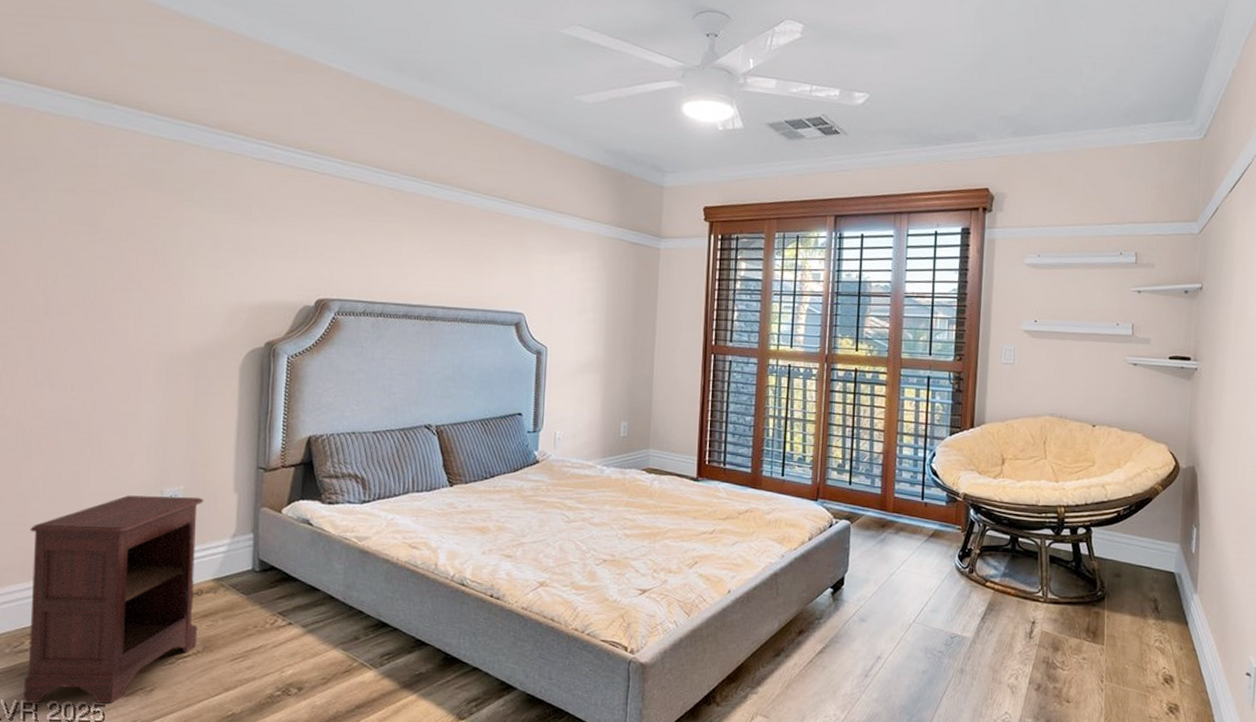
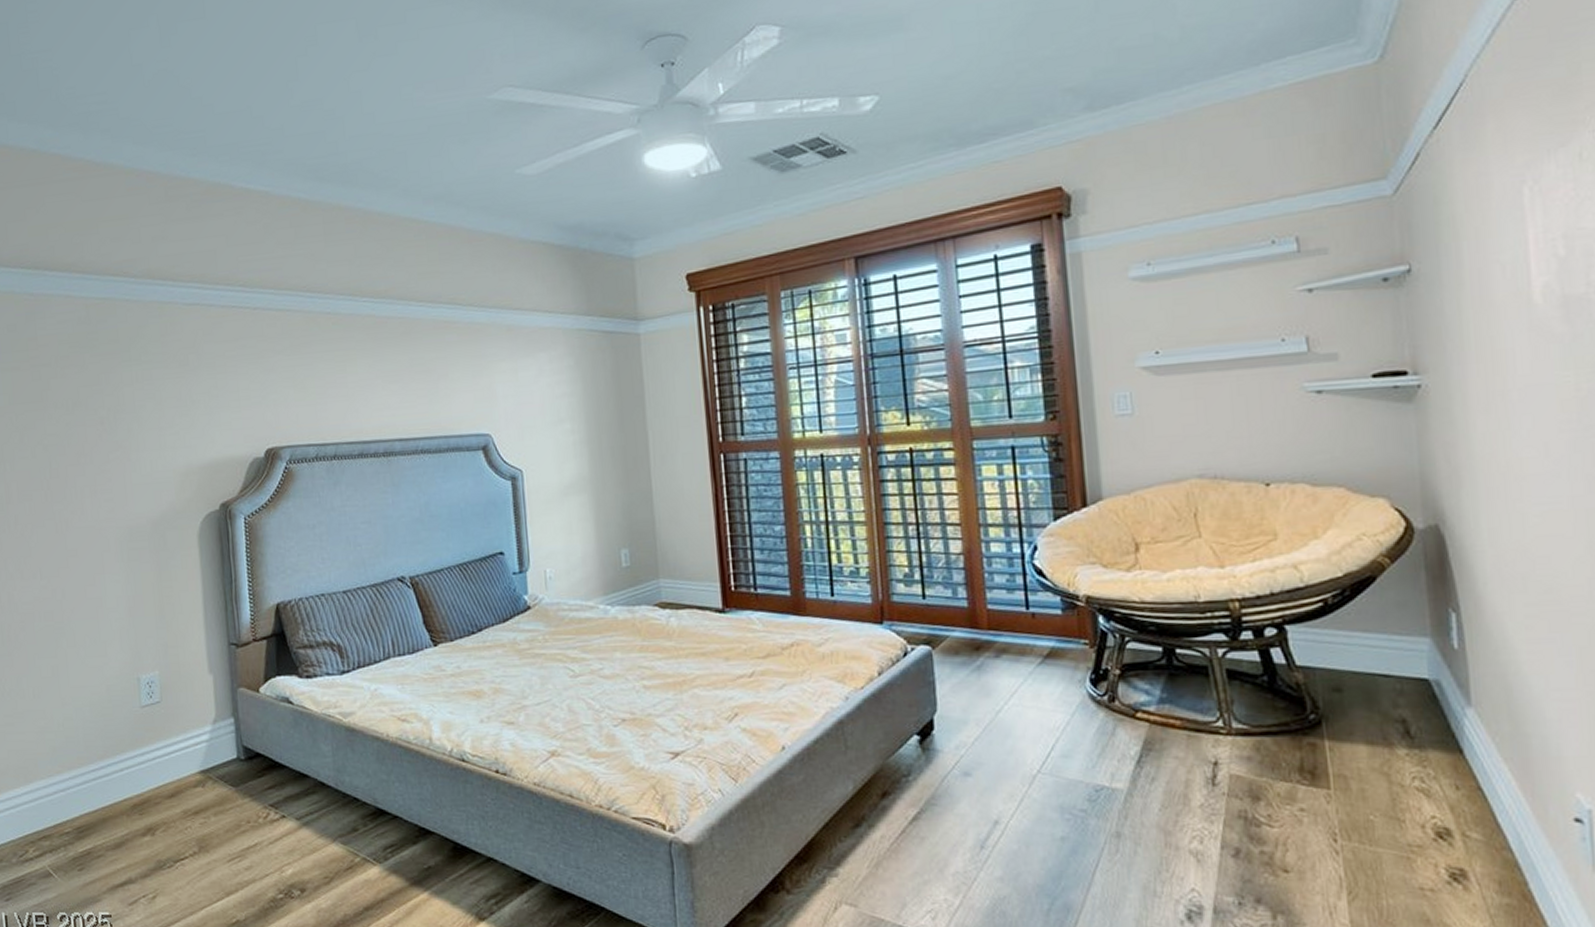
nightstand: present [23,495,204,704] -> none [20,682,193,915]

